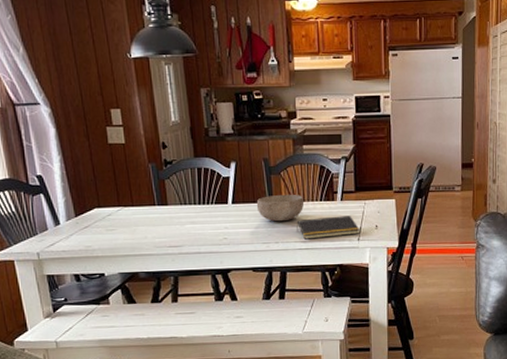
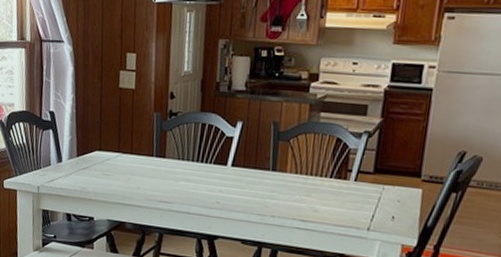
bowl: present [256,194,305,222] -> none [257,163,312,195]
notepad: present [296,216,360,240] -> none [297,195,372,223]

